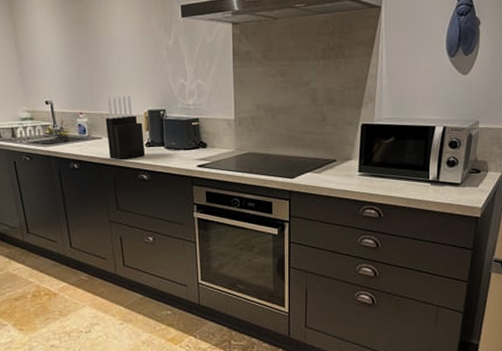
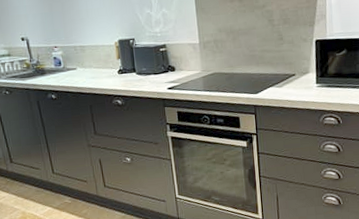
knife block: present [105,95,146,160] -> none [79,27,119,88]

